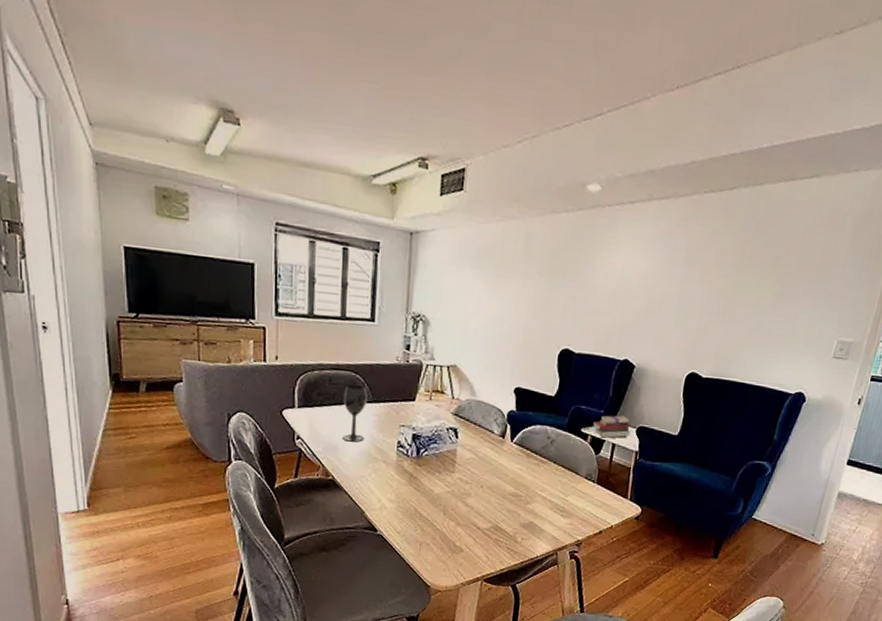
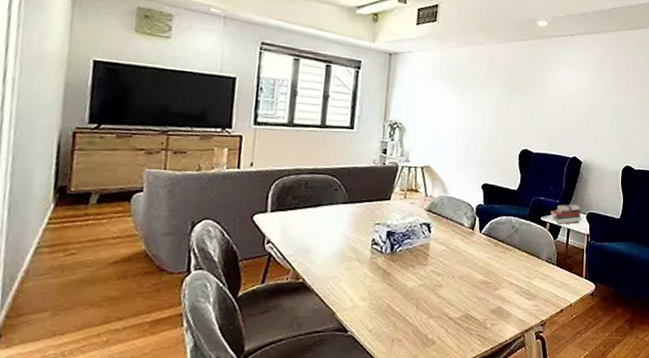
wine glass: present [342,384,368,442] -> none [316,186,344,243]

